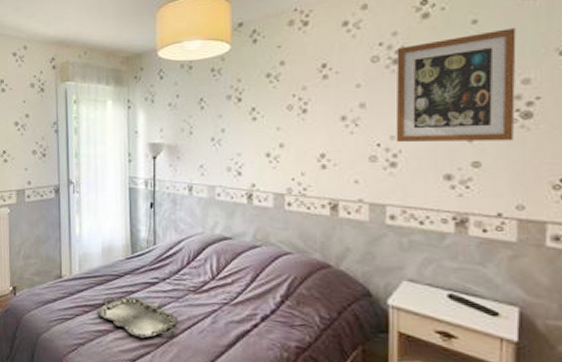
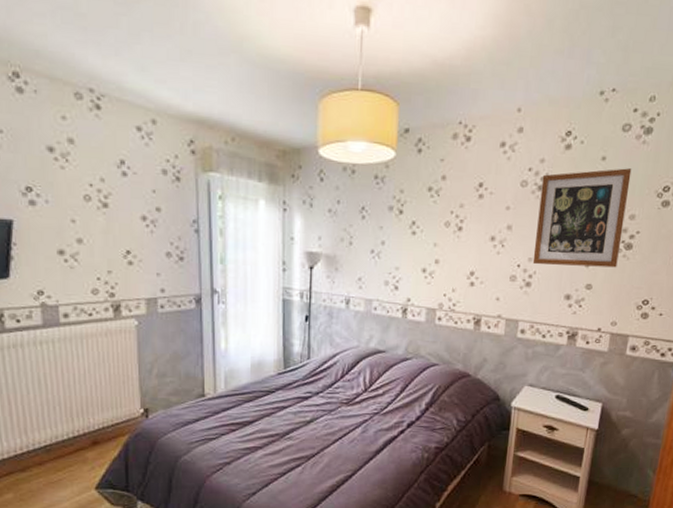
serving tray: present [96,296,178,339] -> none [244,411,330,452]

